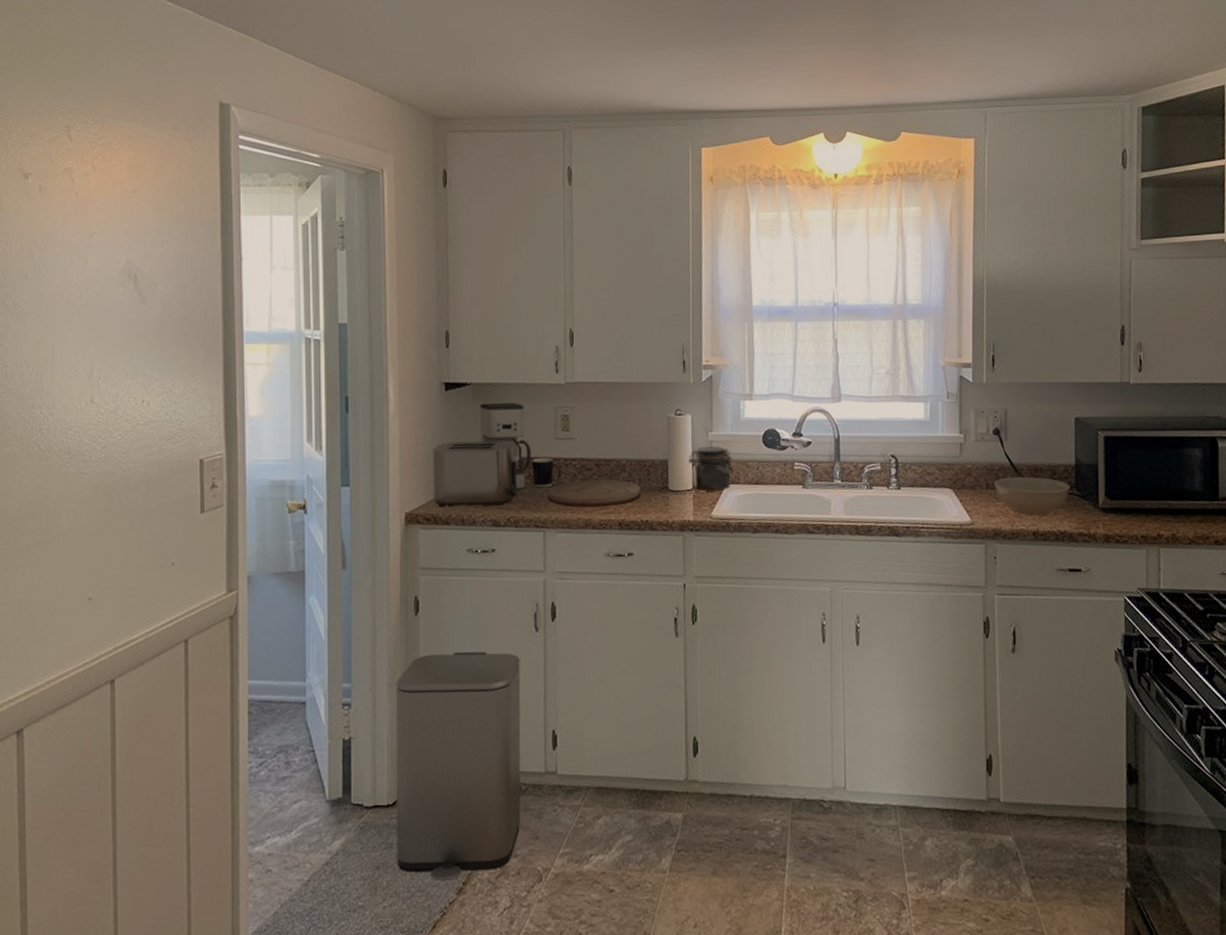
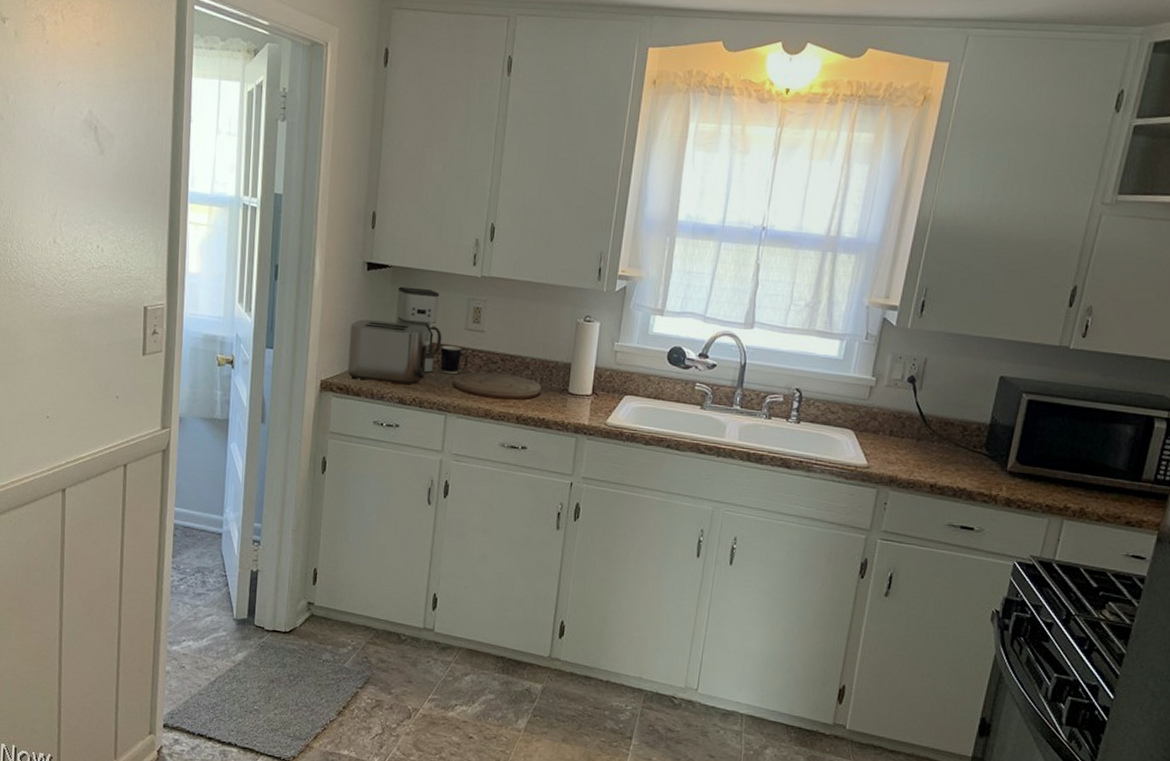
pedal bin: present [395,651,521,882] -> none [289,510,411,703]
jar: present [689,446,733,492] -> none [591,355,635,400]
bowl: present [994,476,1071,516] -> none [898,426,980,470]

